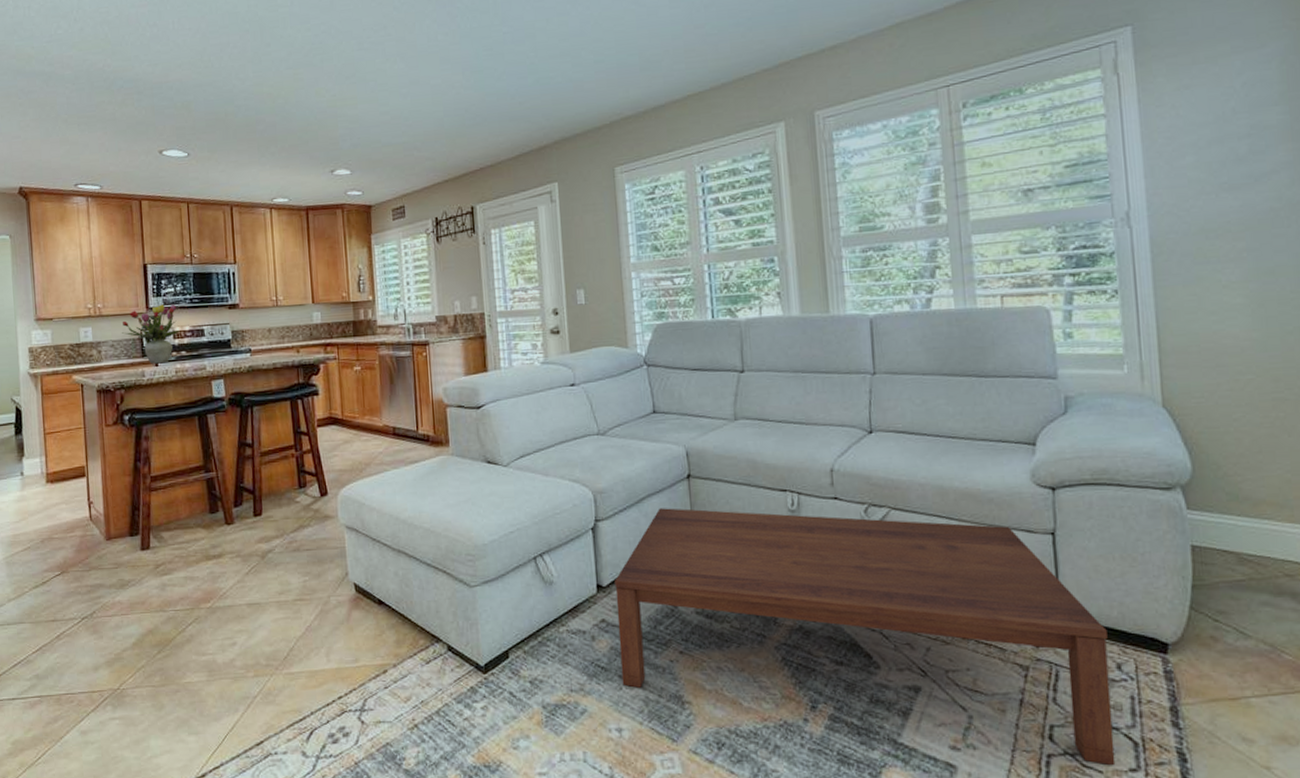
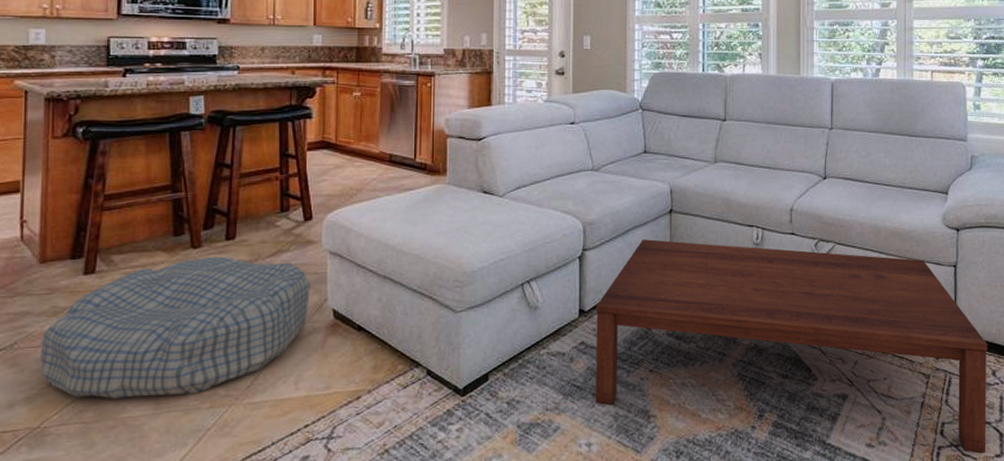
dog bed: none [113,532,332,665] -> present [40,256,310,399]
flower arrangement: present [121,304,180,364] -> none [83,12,156,75]

